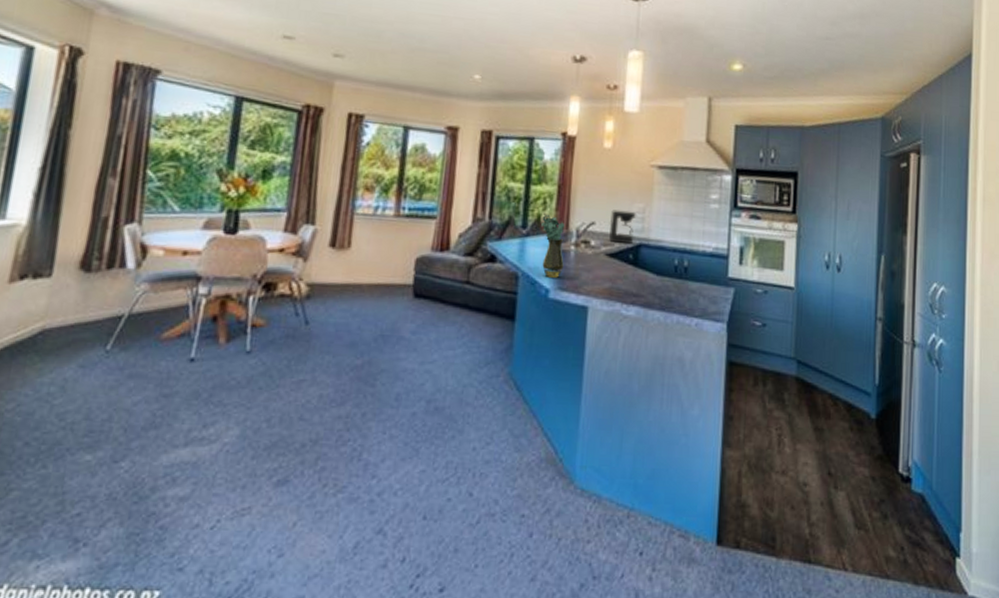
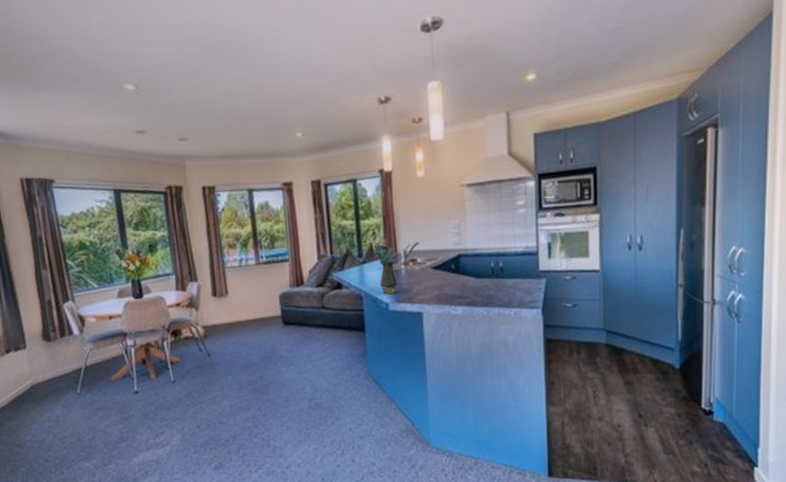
coffee maker: present [609,210,637,244] -> none [430,228,454,258]

